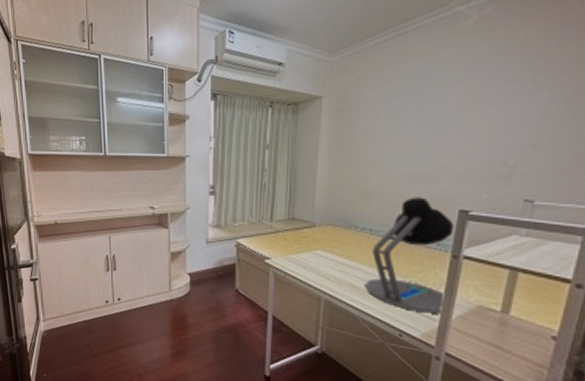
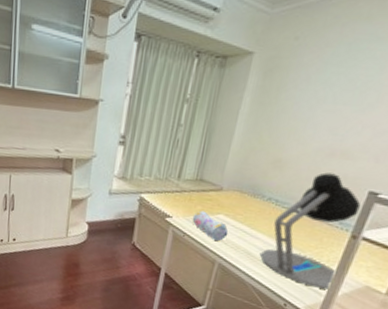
pencil case: none [291,248,329,276] -> present [192,210,229,241]

